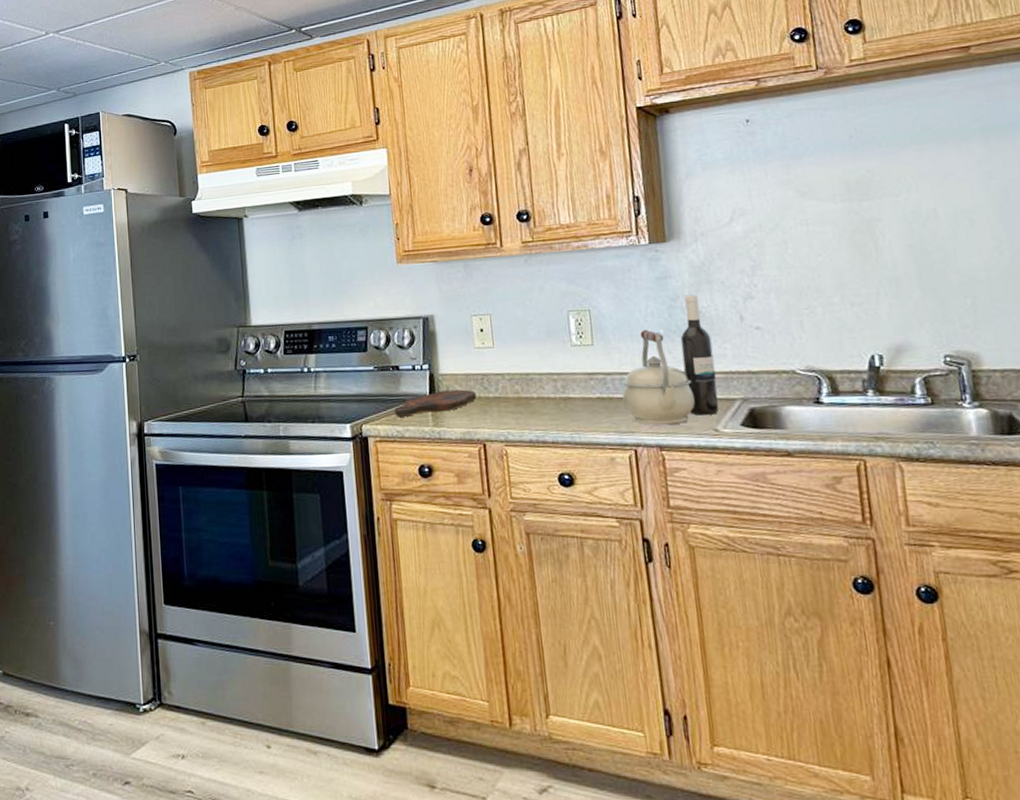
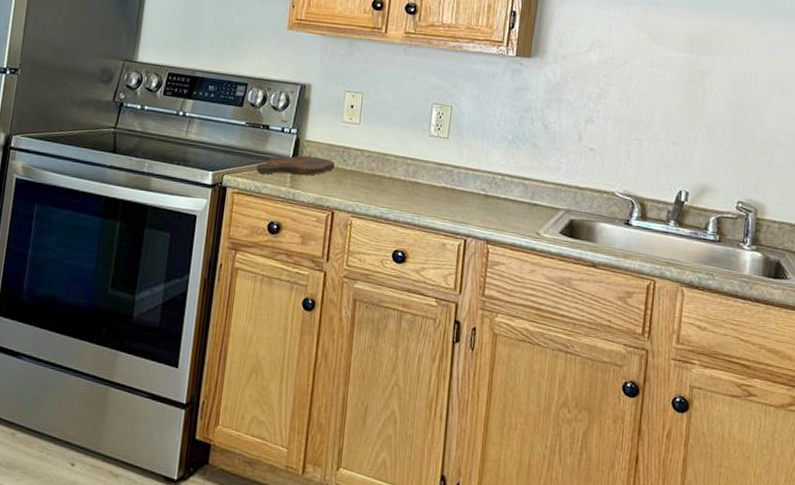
kettle: present [622,329,696,425] -> none [463,133,527,223]
wine bottle: present [680,294,720,415] -> none [519,108,551,220]

